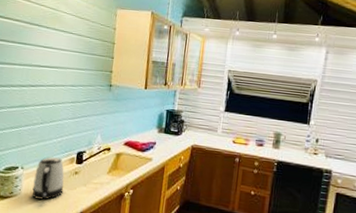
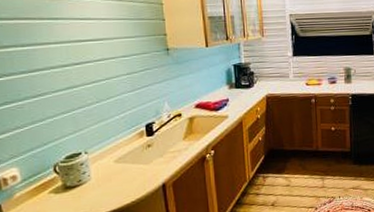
kettle: present [31,157,64,200] -> none [102,134,139,181]

